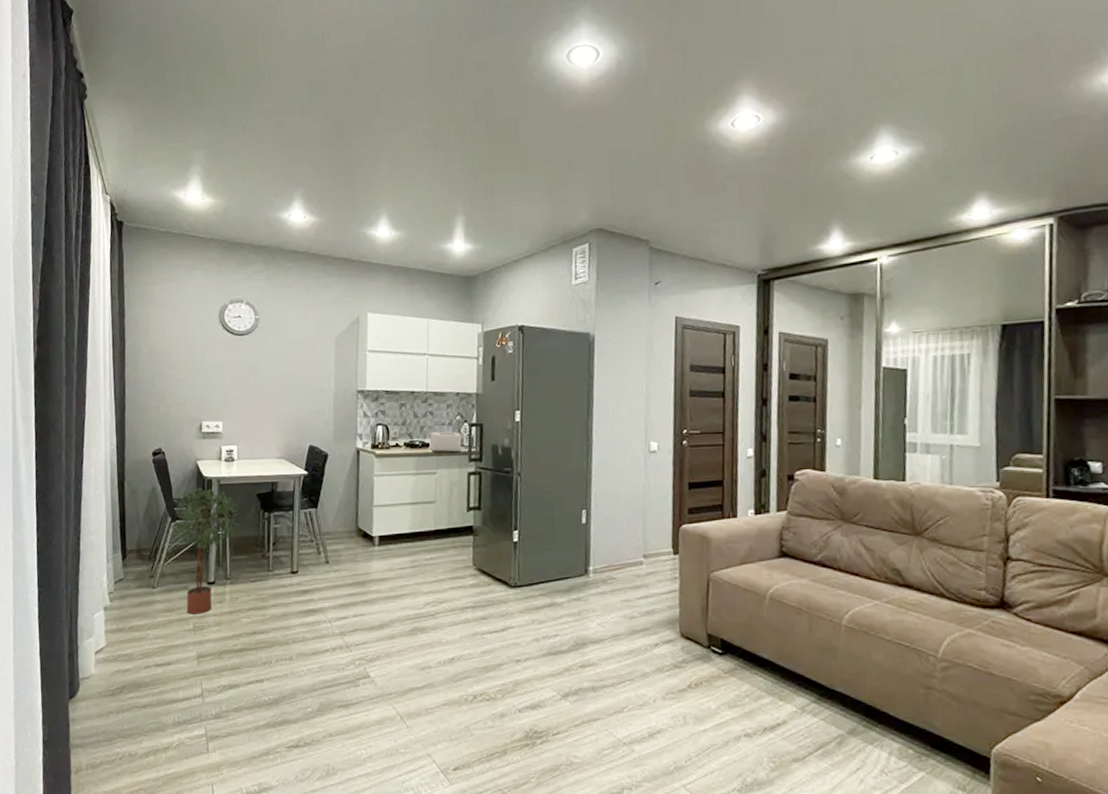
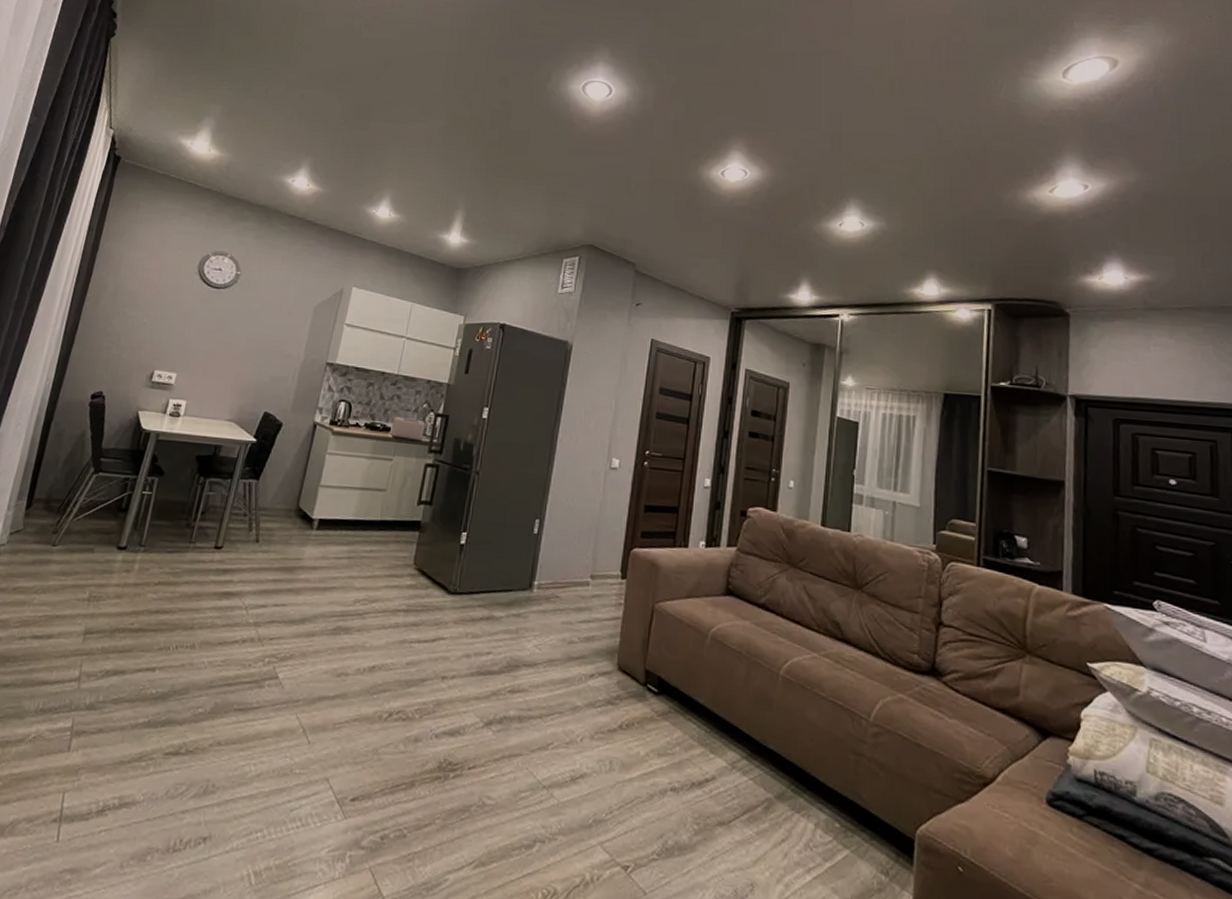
potted tree: present [170,487,242,614] -> none [85,440,174,583]

